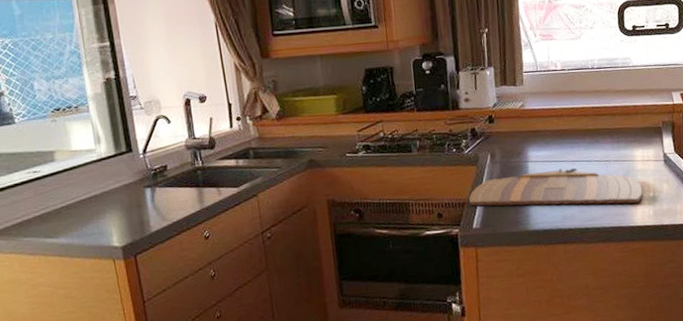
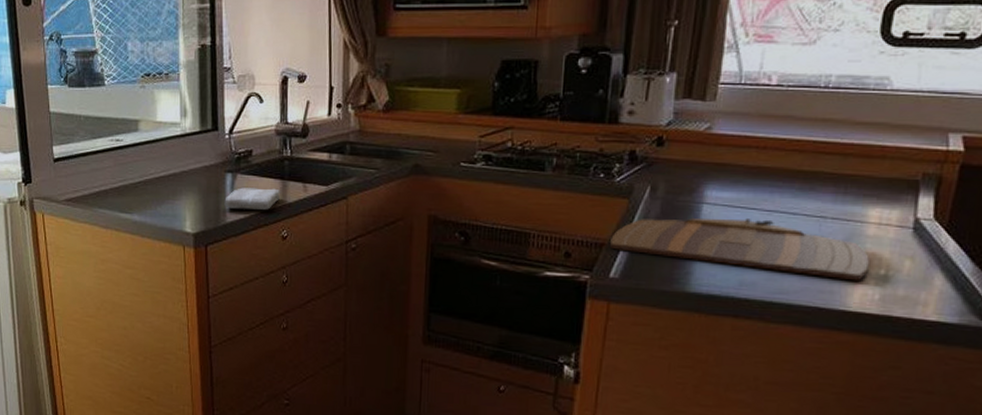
washcloth: none [147,195,198,220] -> present [224,187,281,211]

